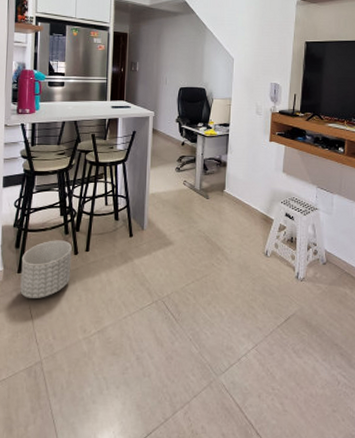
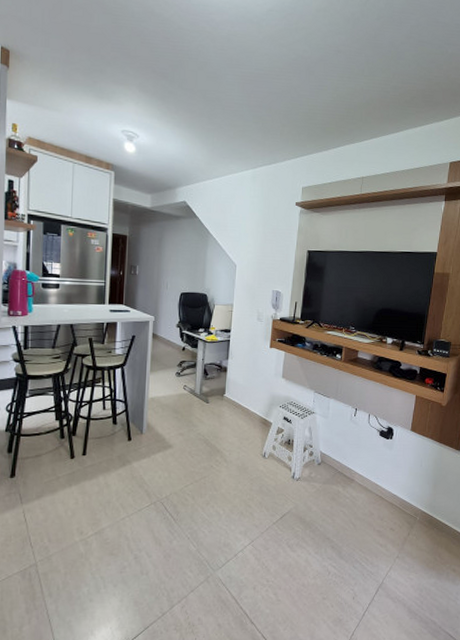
planter: present [20,240,72,298] -> none [13,444,68,502]

